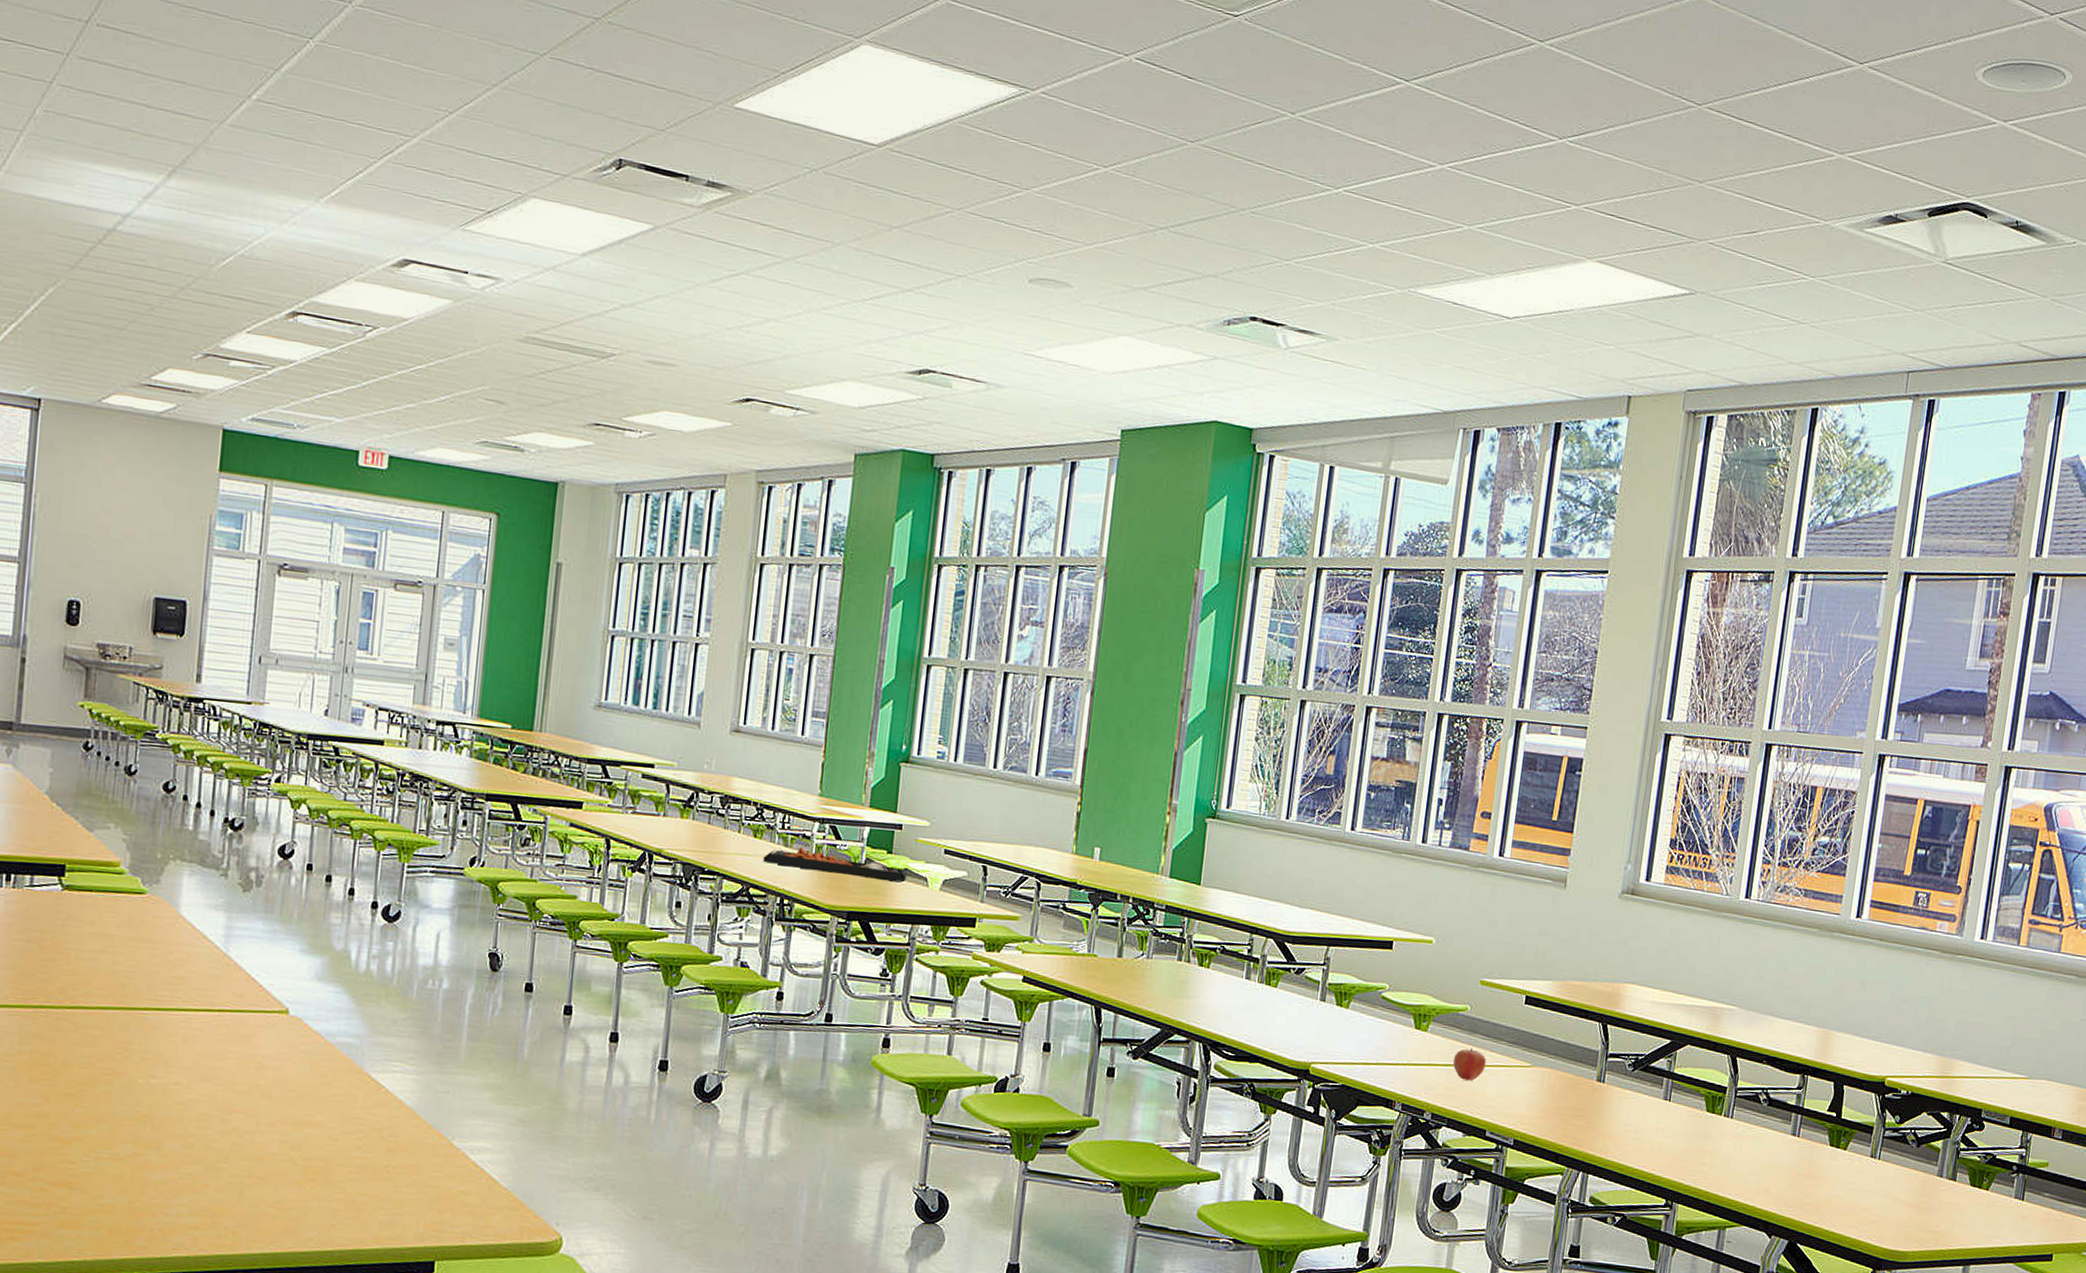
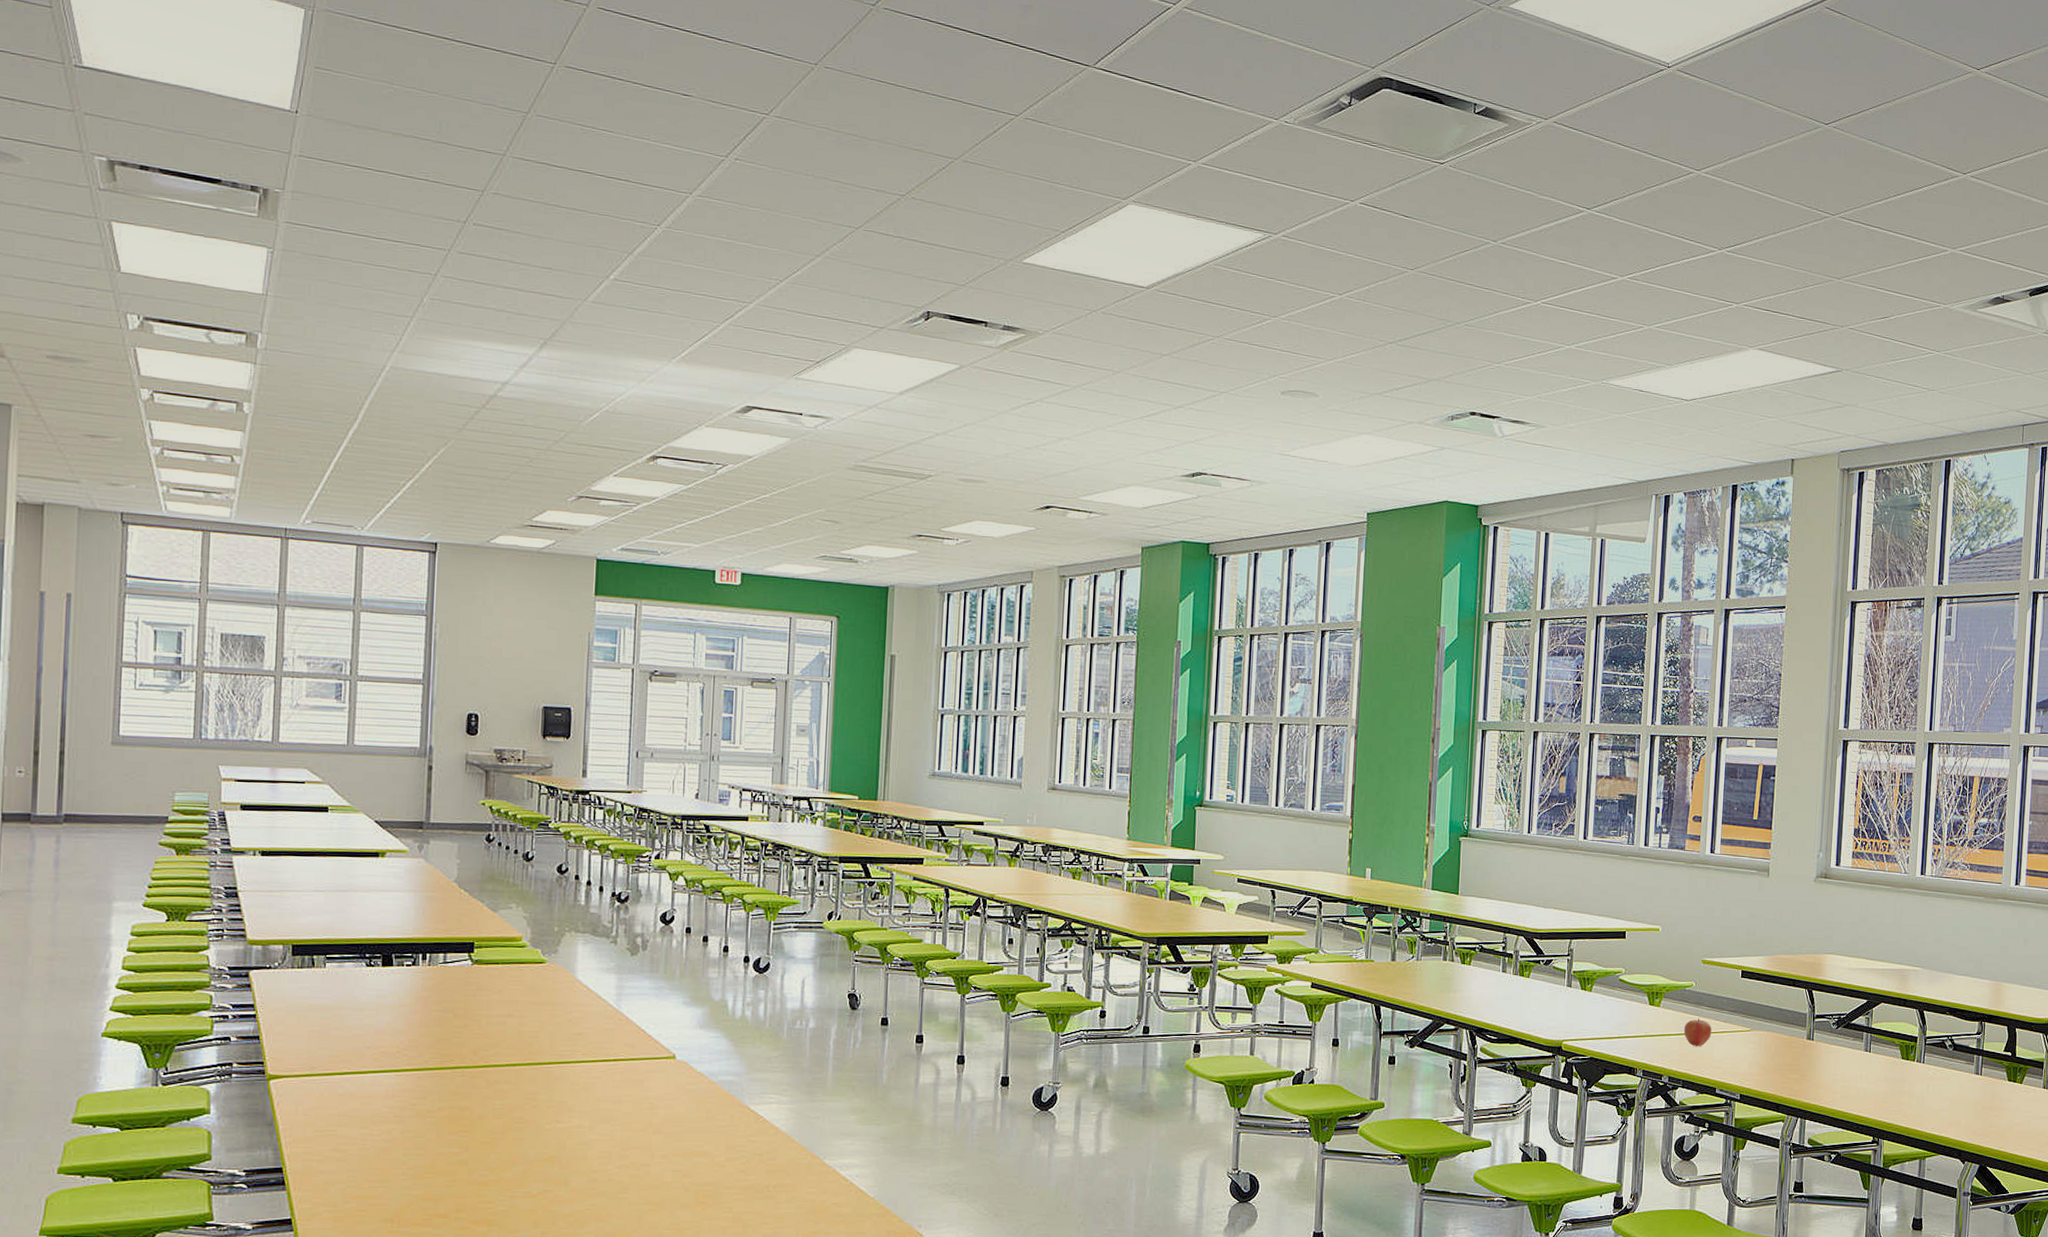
food tray: present [763,846,908,883] -> none [1081,884,1208,910]

